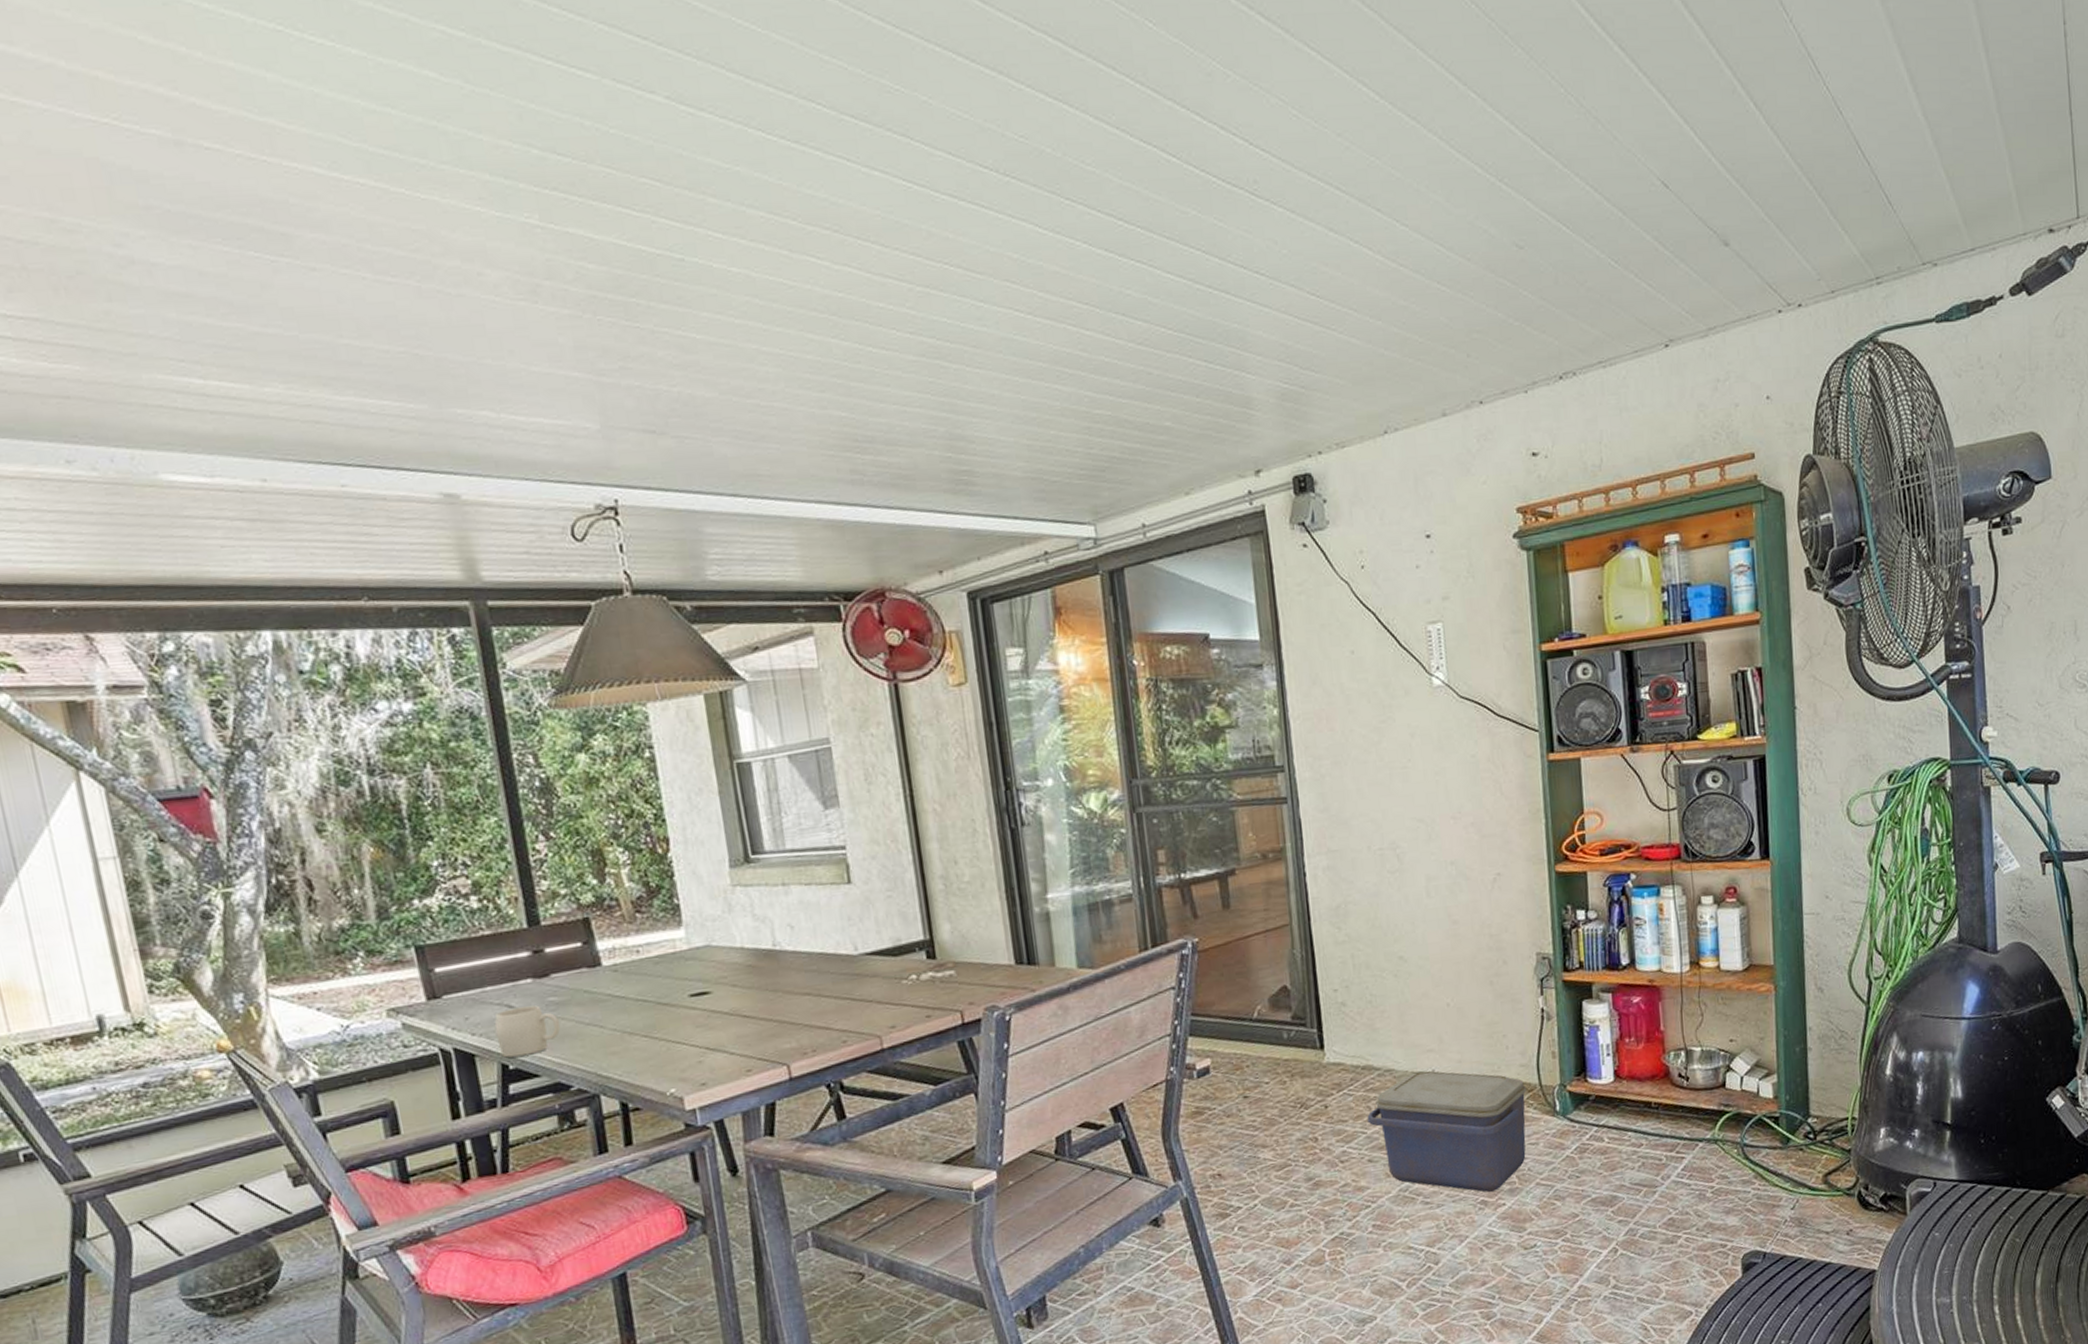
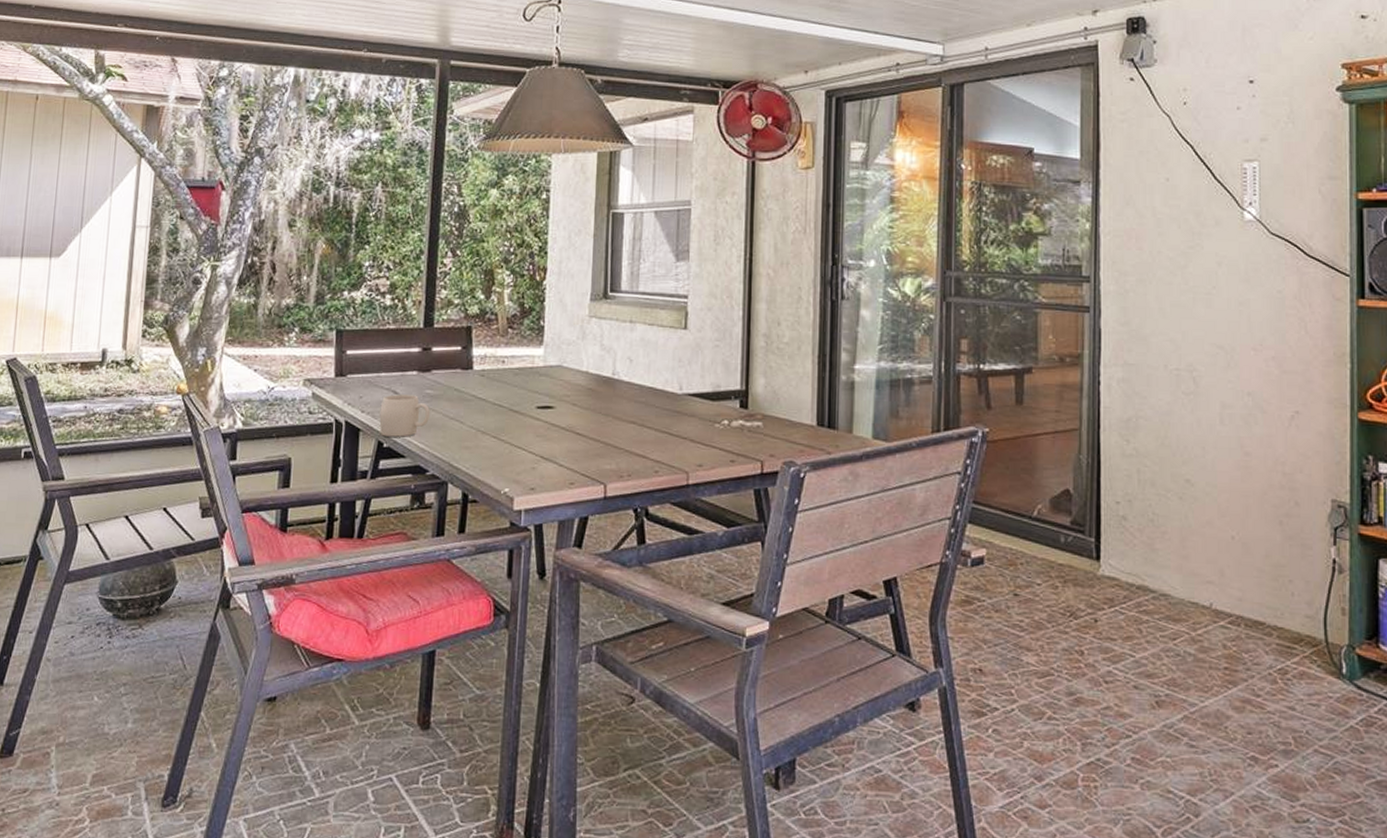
cooler: present [1367,1070,1527,1192] -> none [1137,602,1311,748]

